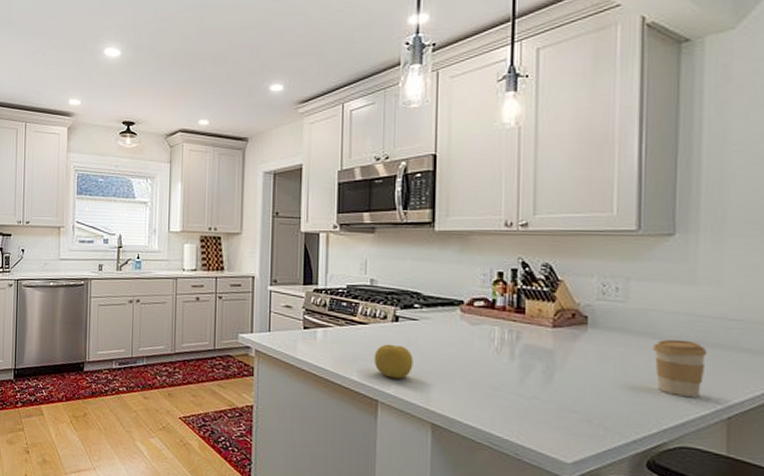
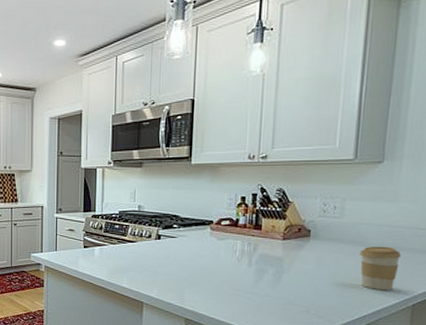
fruit: present [374,344,413,379] -> none [140,257,172,285]

